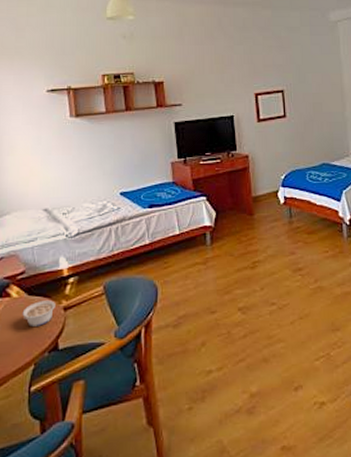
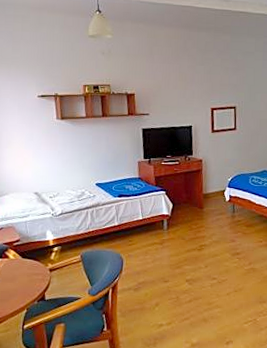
legume: present [22,300,55,326] -> none [18,263,43,282]

